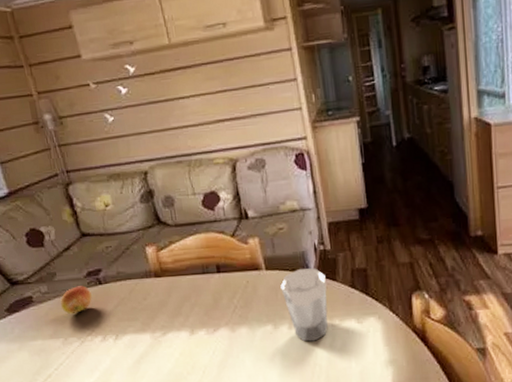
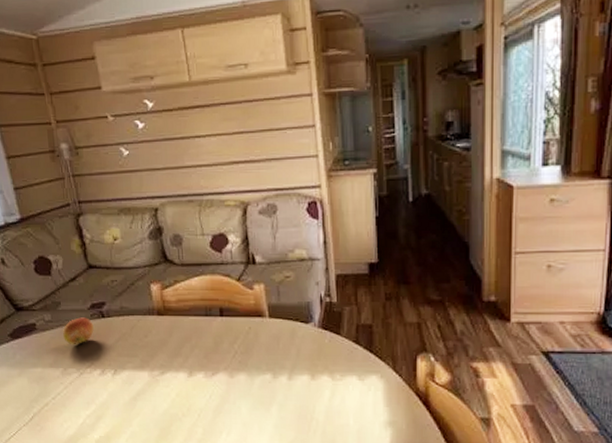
drinking glass: present [280,268,328,342] -> none [283,319,330,395]

